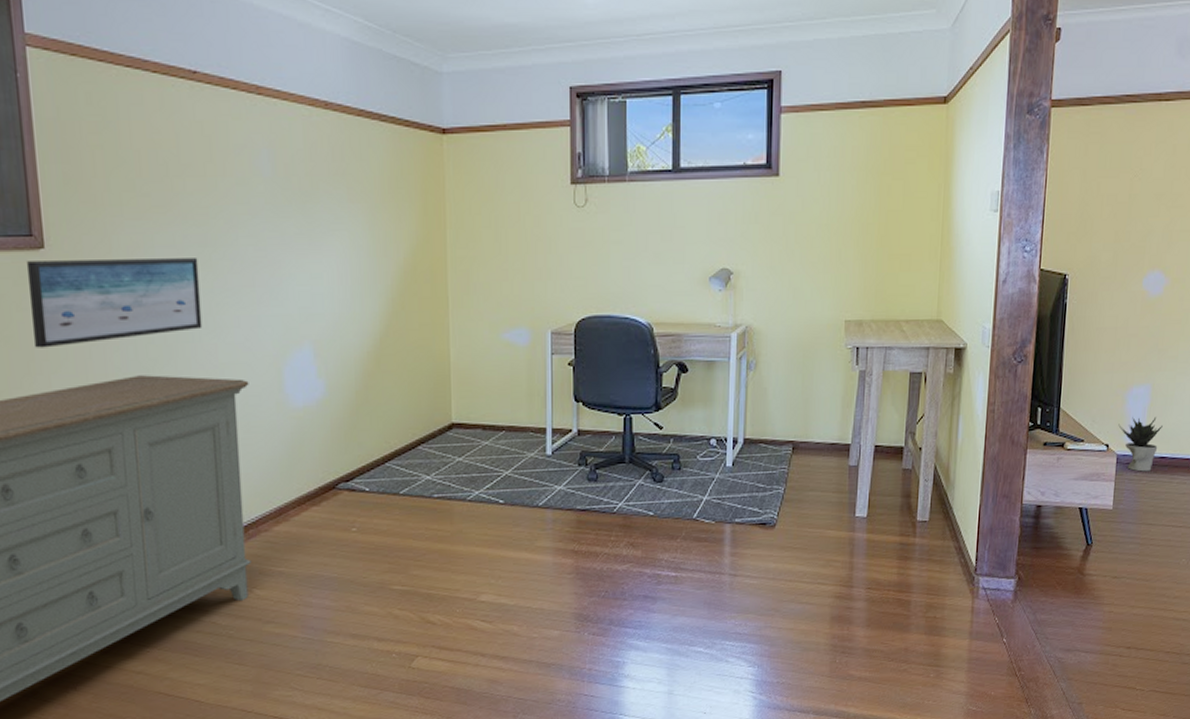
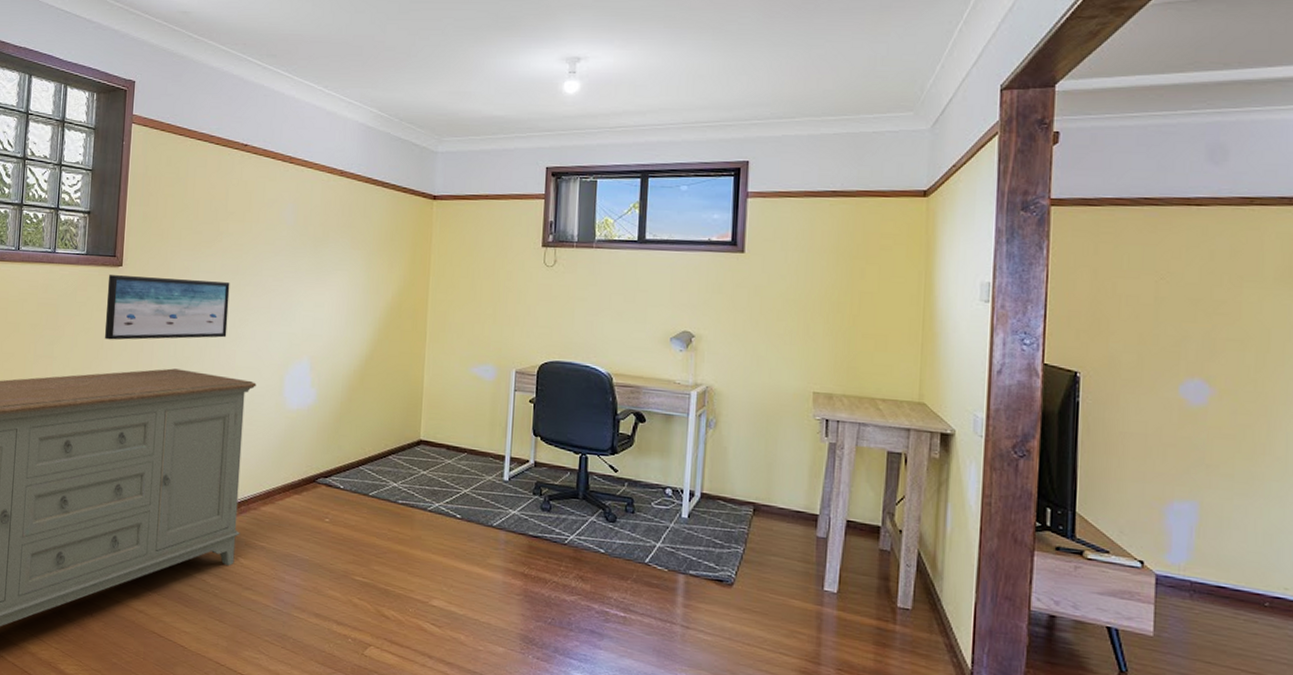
potted plant: present [1118,416,1163,472] -> none [1155,534,1218,601]

